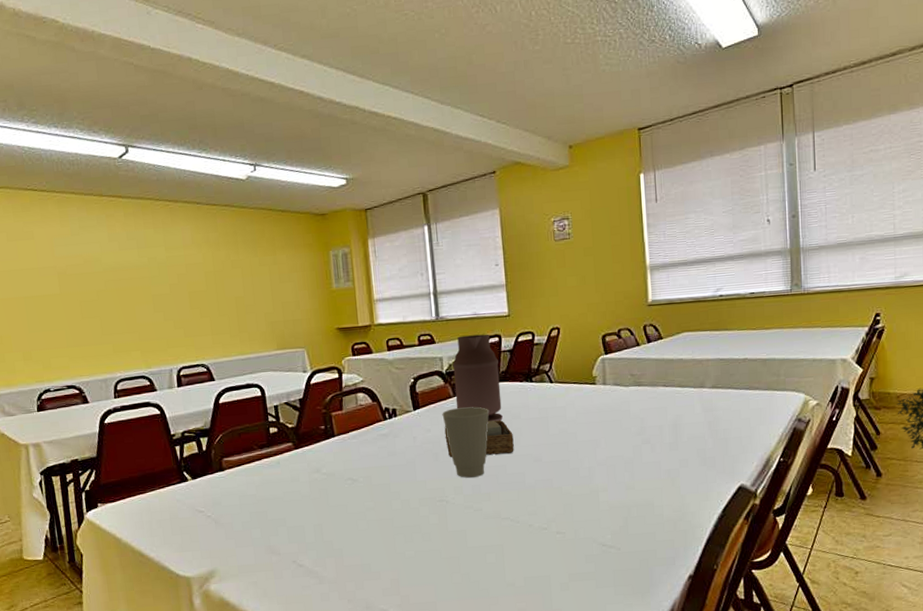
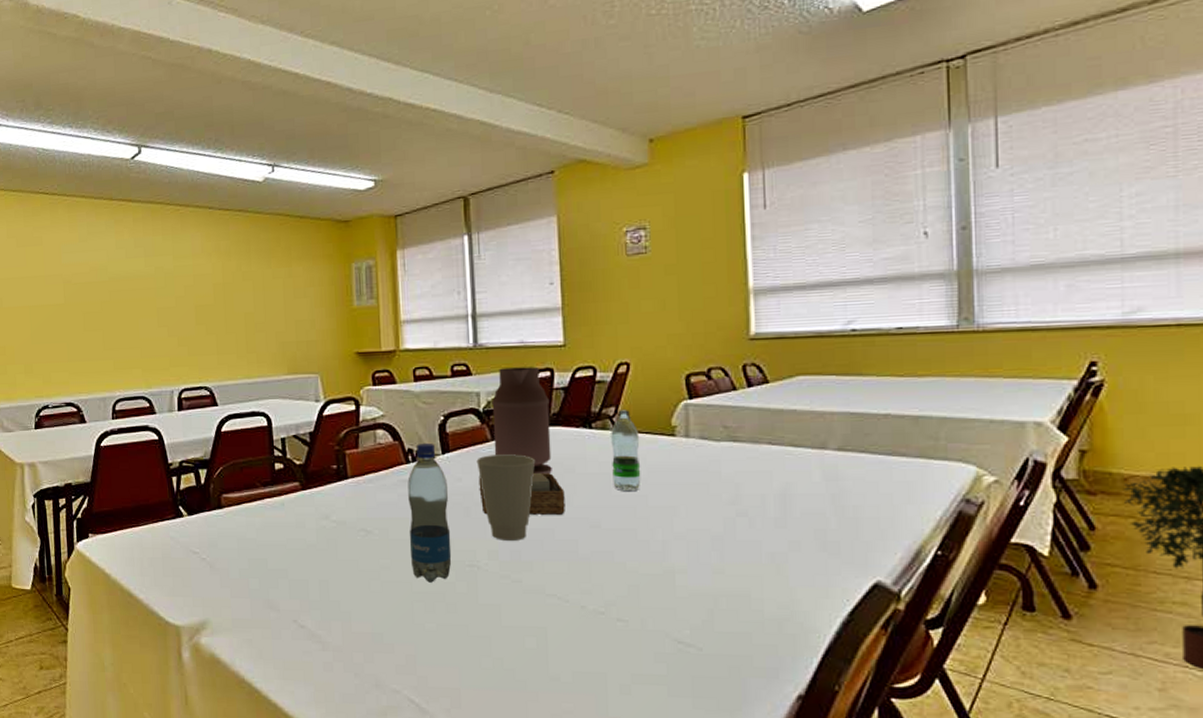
bottle: none [386,401,425,518] -> present [407,442,452,583]
bottle: none [547,365,571,431] -> present [611,410,641,492]

